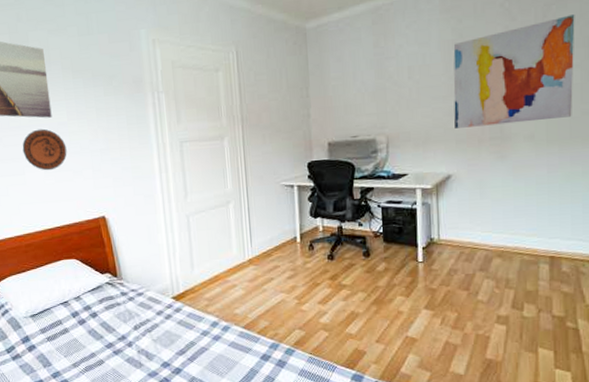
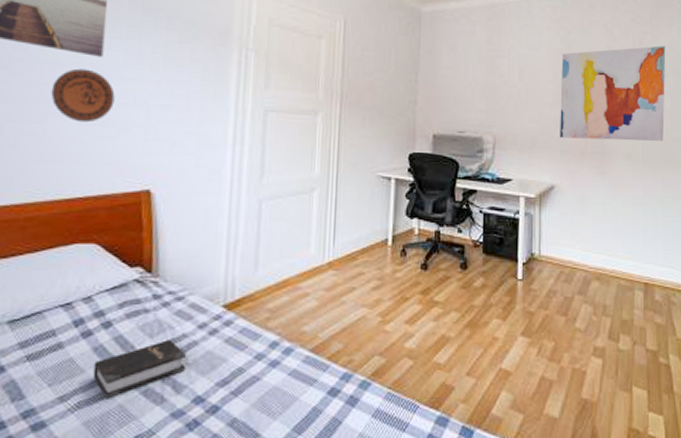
hardback book: none [90,323,152,365] -> present [93,340,186,399]

